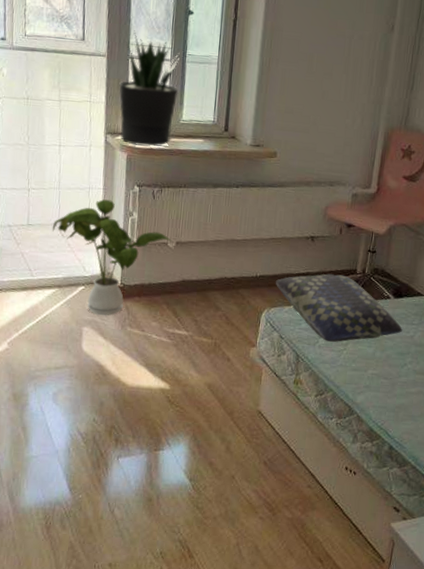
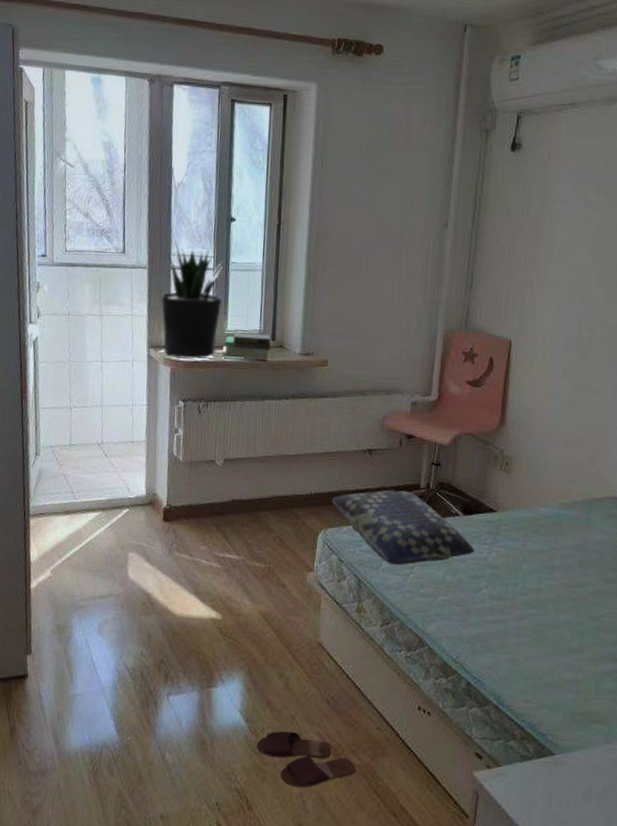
house plant: present [52,199,173,316] -> none [95,416,221,540]
books: none [176,122,225,150] -> present [222,332,272,360]
slippers: none [198,489,288,538] -> present [256,731,356,788]

